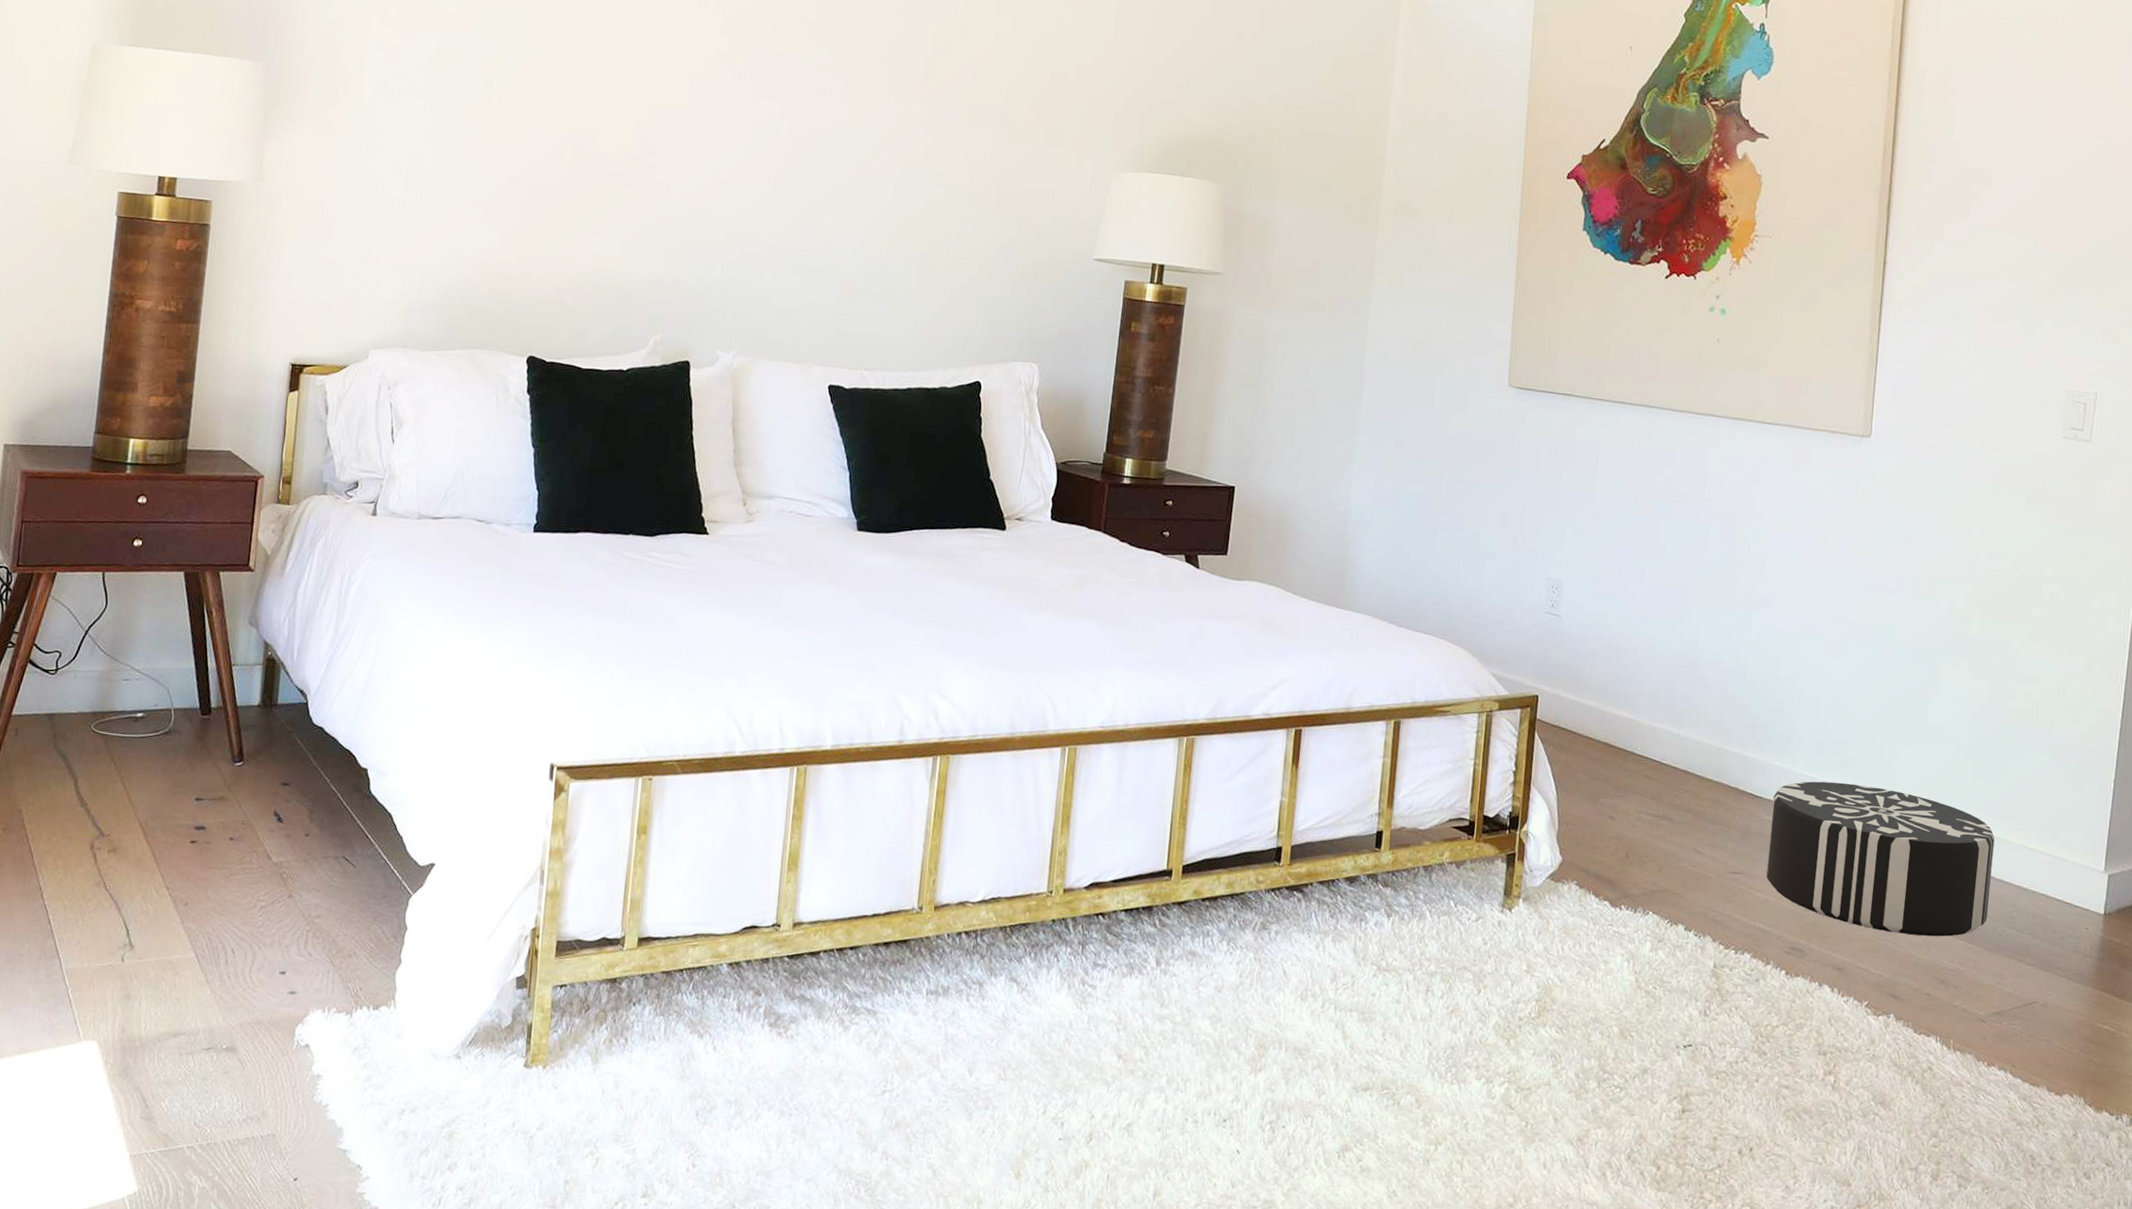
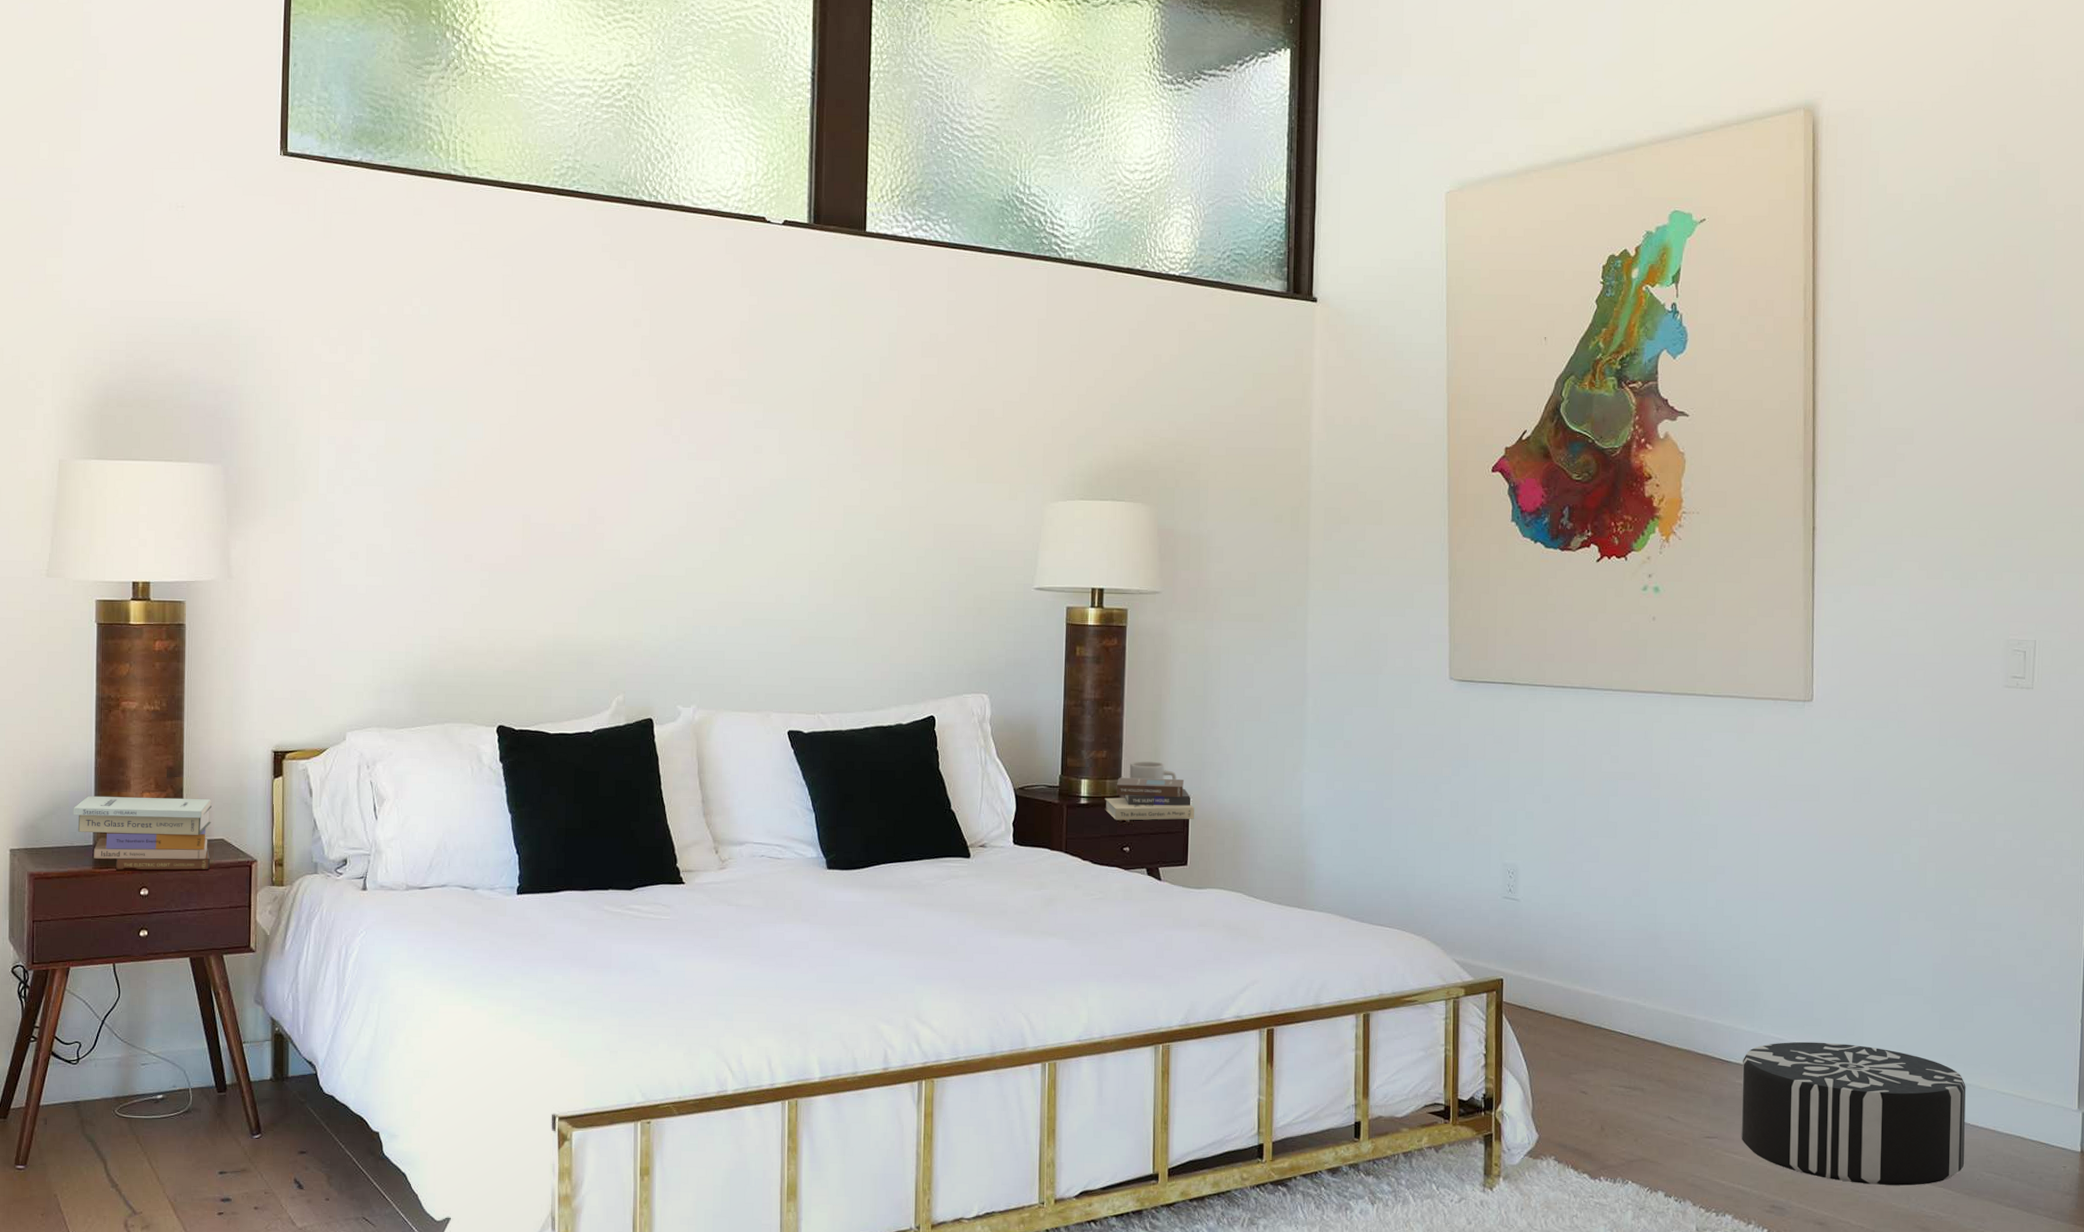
books: none [74,395,221,483] -> present [73,795,212,872]
books: none [1147,459,1239,508] -> present [1104,777,1194,821]
mug: none [1175,444,1224,467] -> present [1130,761,1177,781]

